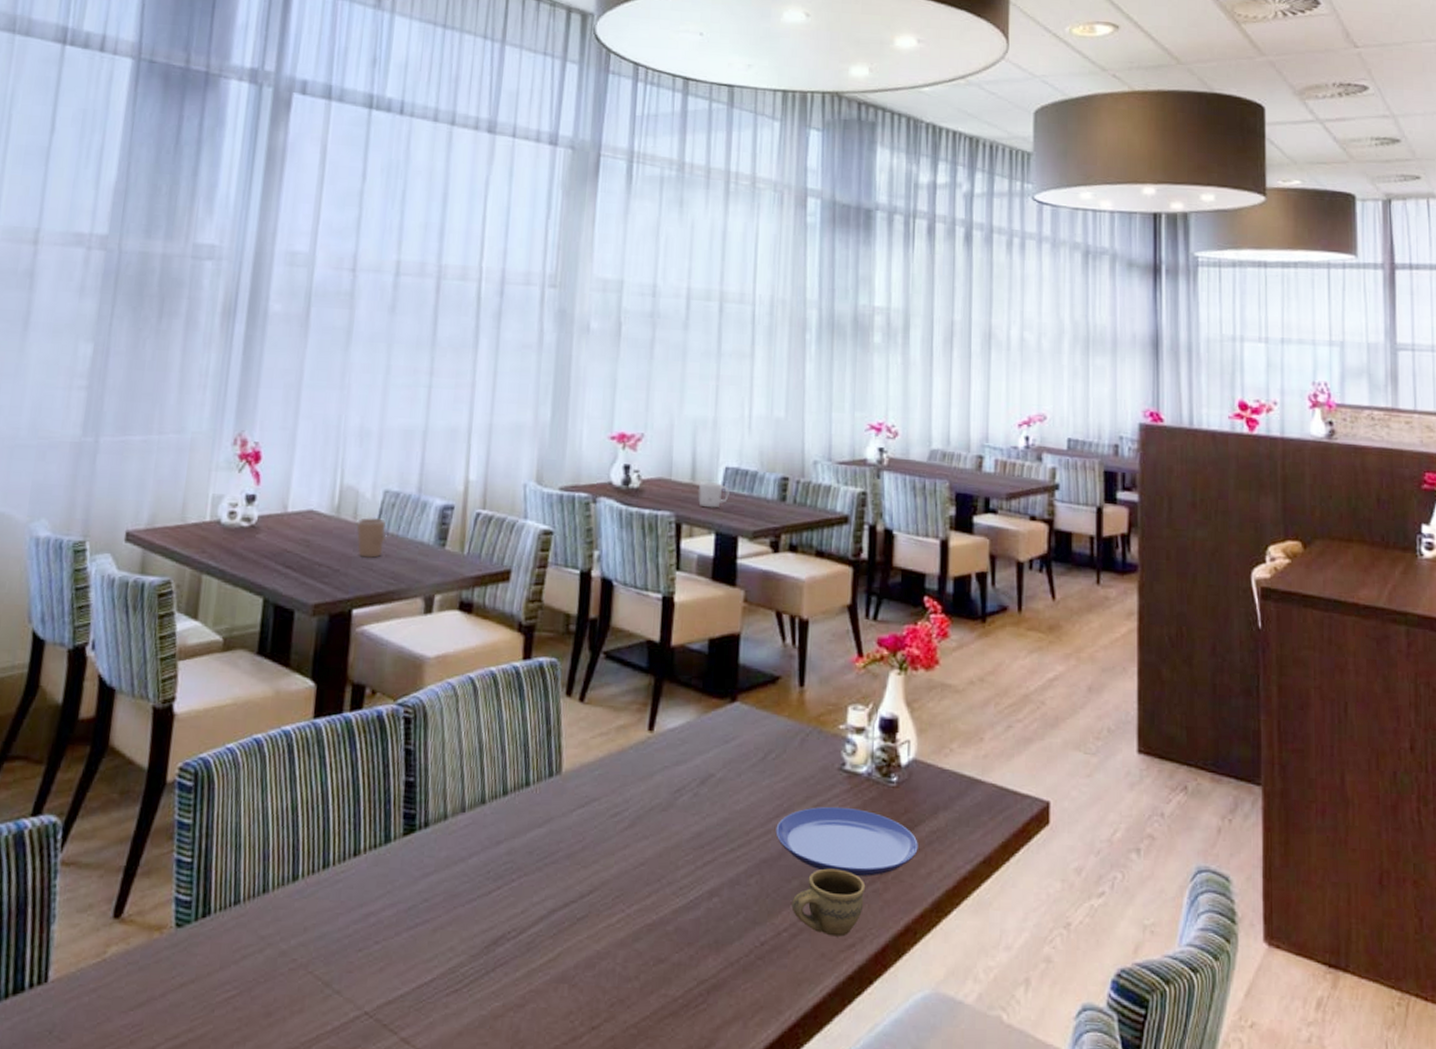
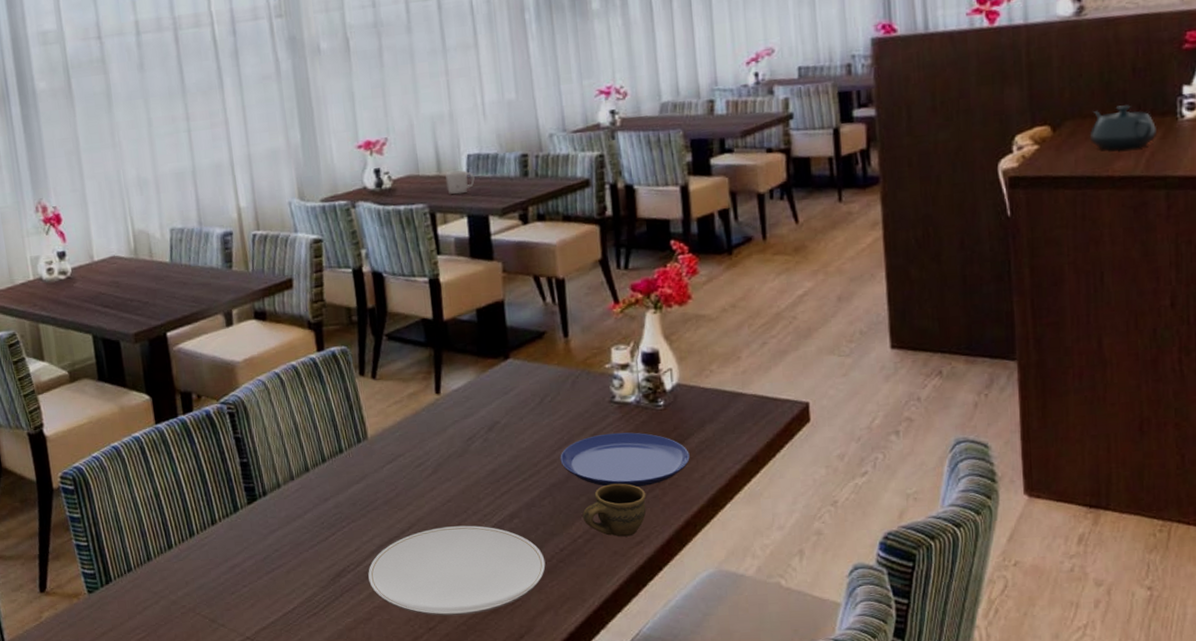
cup: present [356,517,387,558] -> none [153,253,182,288]
plate: none [530,896,742,1015] -> present [368,525,546,616]
teapot: none [1337,533,1398,579] -> present [1089,105,1156,151]

